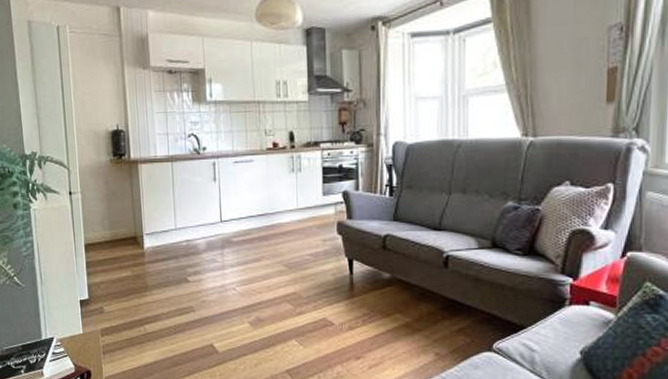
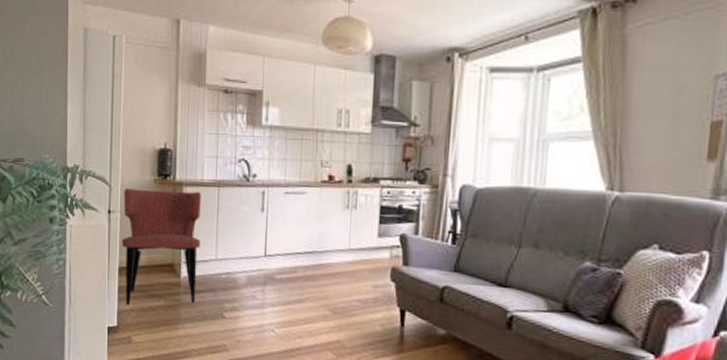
dining chair: none [82,168,160,279] -> present [121,188,201,306]

